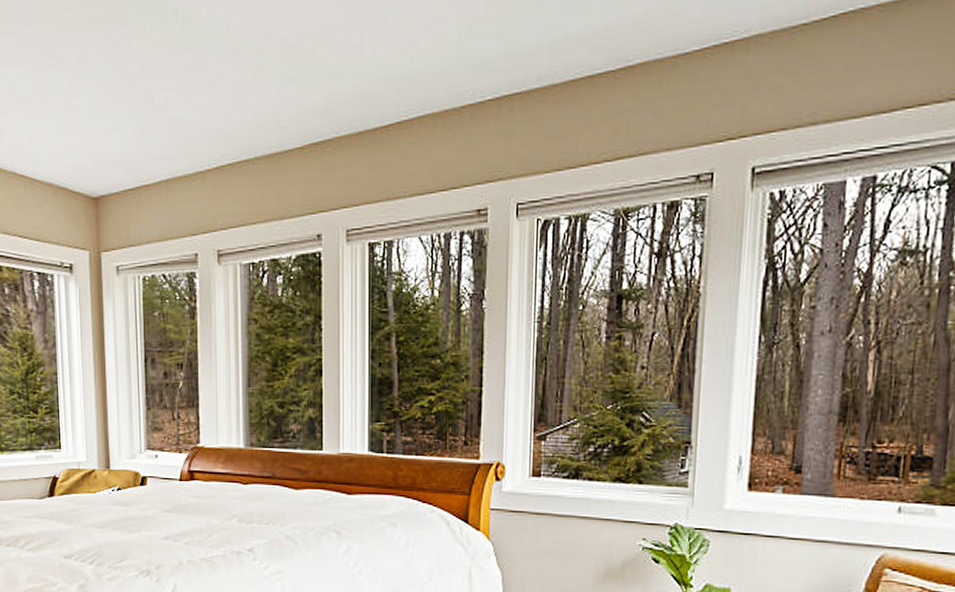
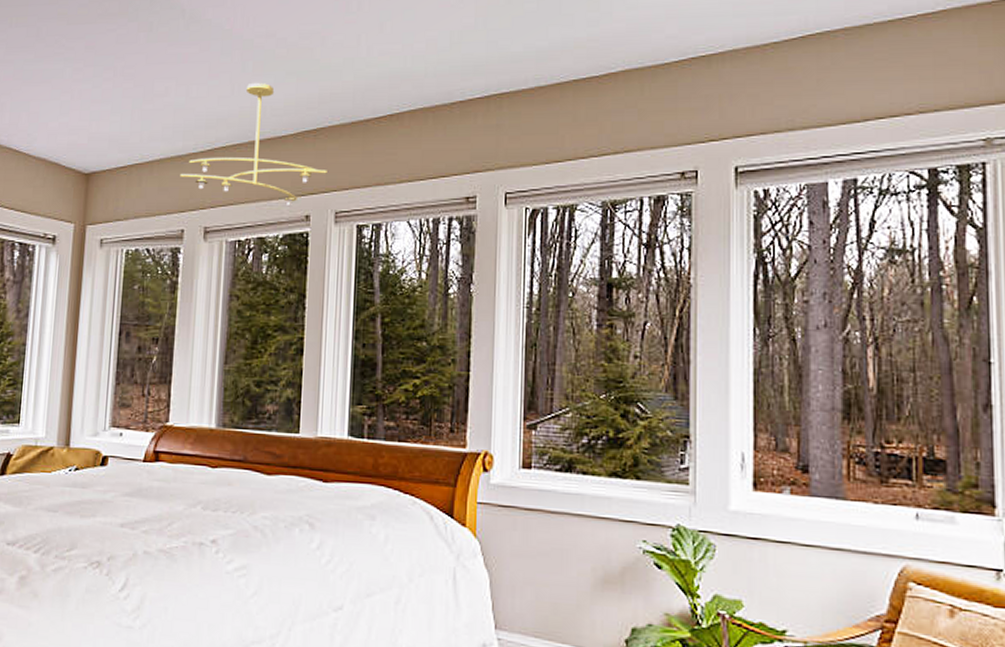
ceiling light fixture: none [189,90,337,226] -> present [180,82,327,207]

